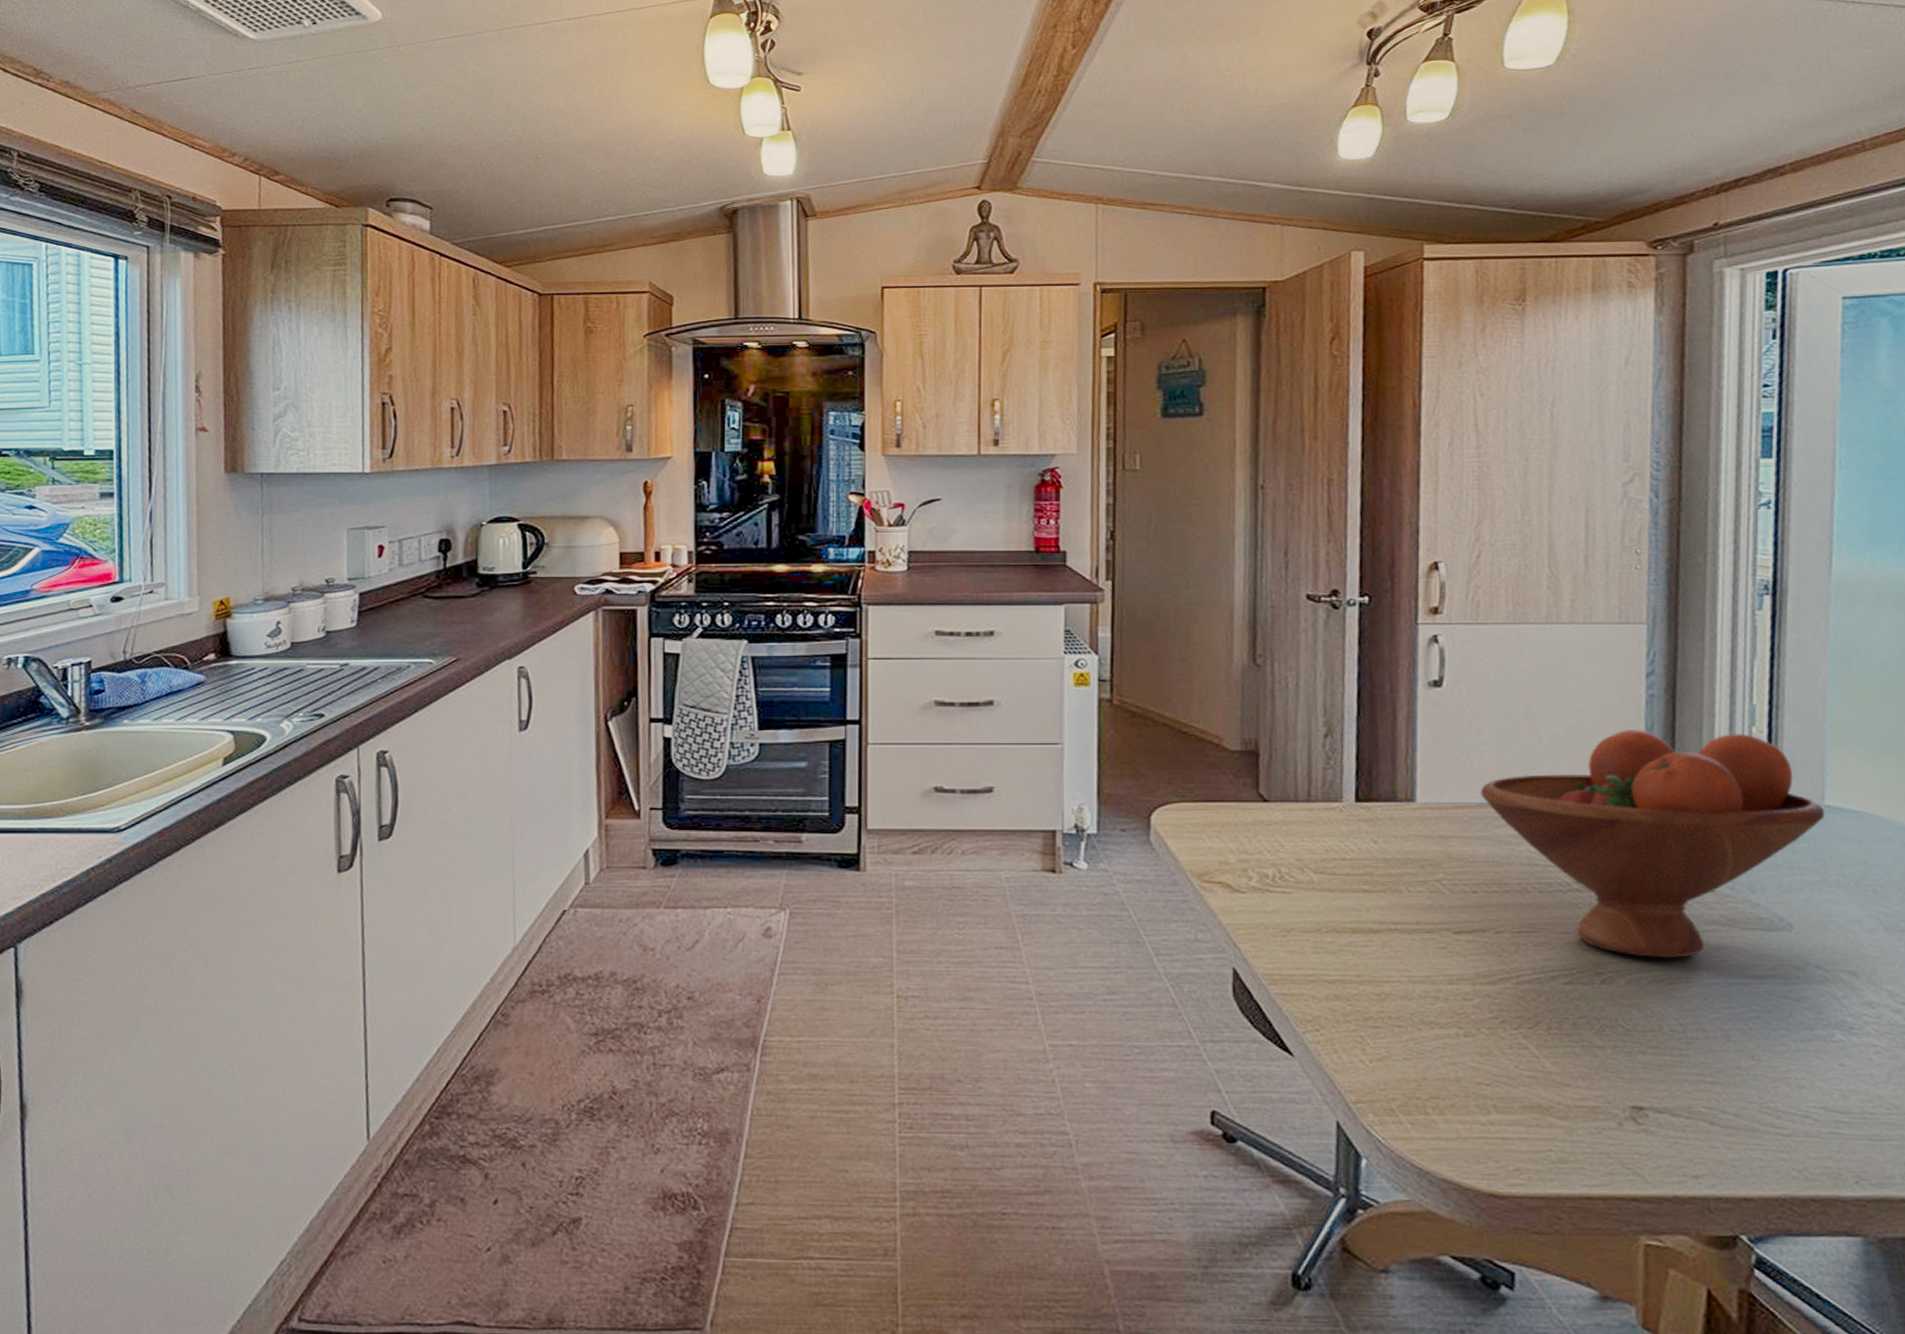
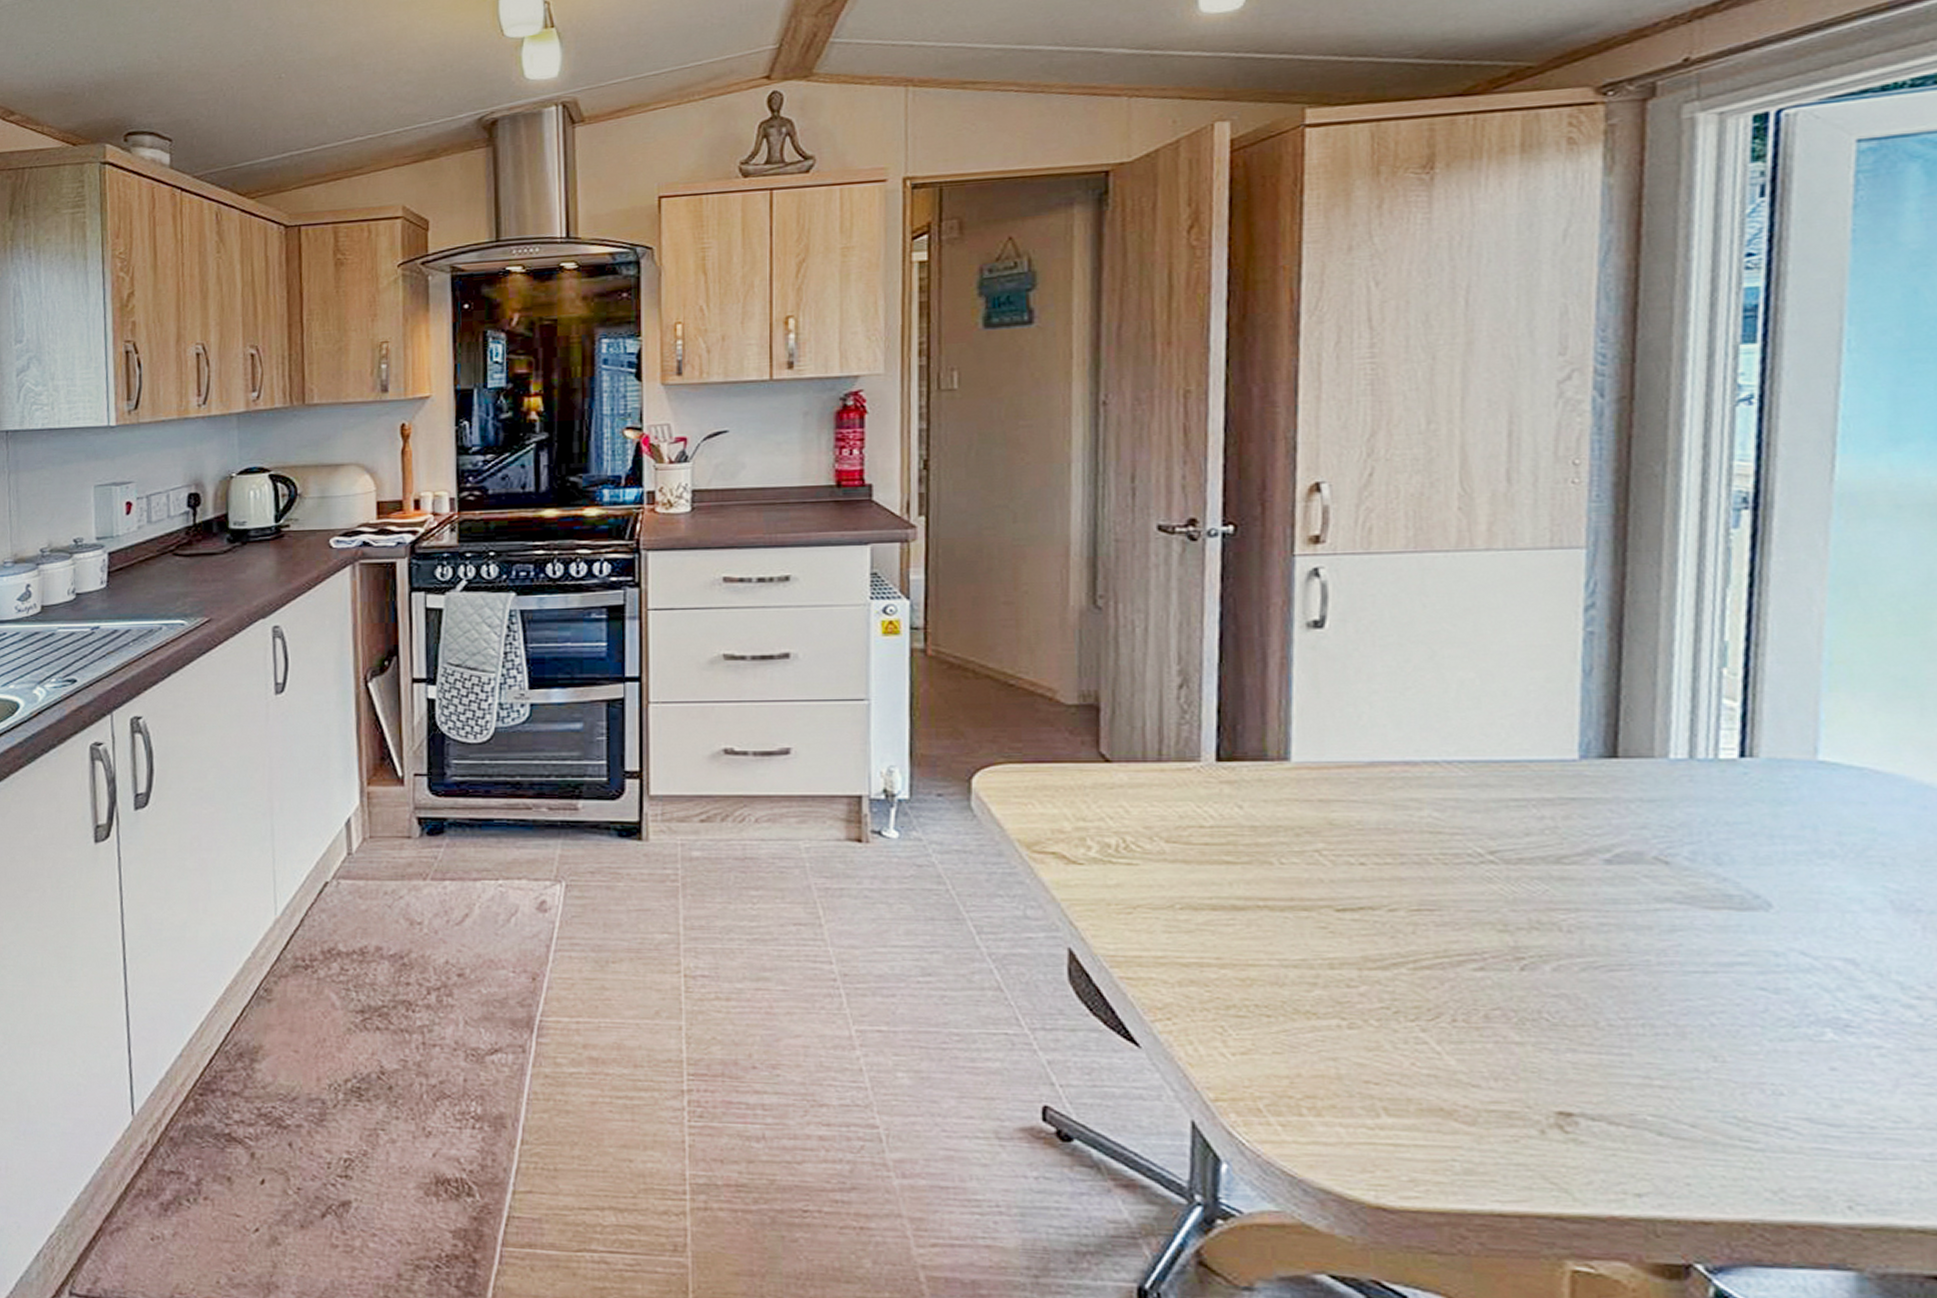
fruit bowl: present [1481,730,1825,959] -> none [1371,674,1818,942]

